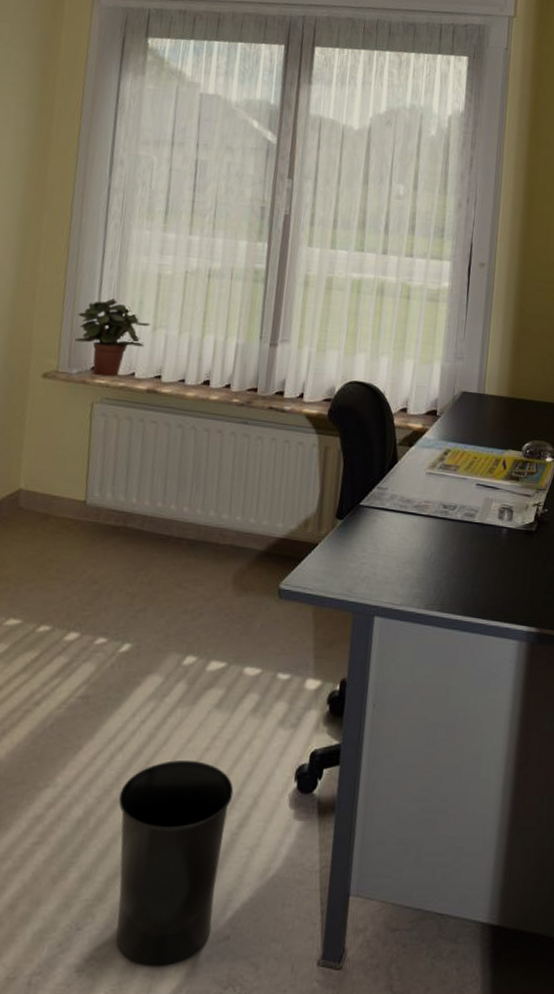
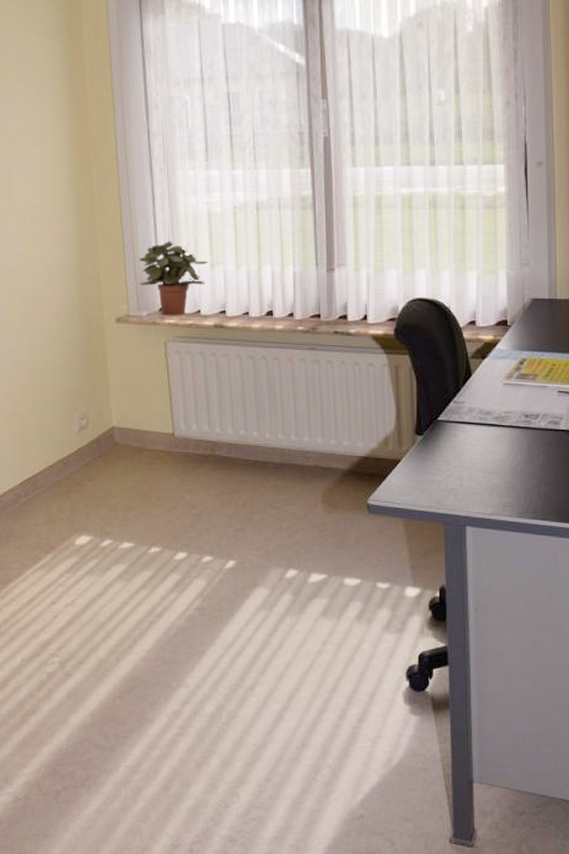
waste bin: present [115,759,234,967] -> none [245,662,349,840]

